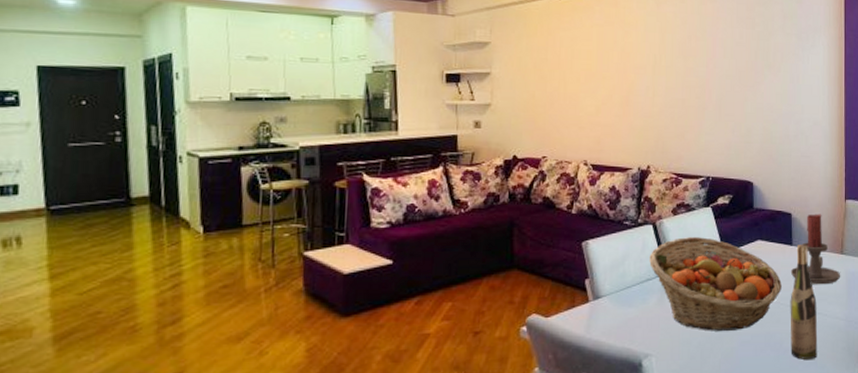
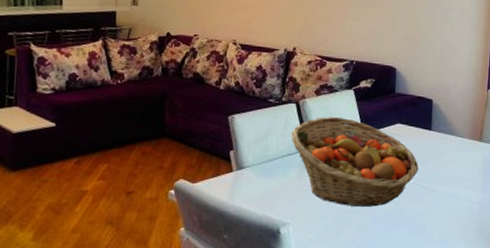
candle holder: present [790,214,840,285] -> none [428,101,477,170]
wine bottle: present [790,245,818,360] -> none [423,130,452,238]

